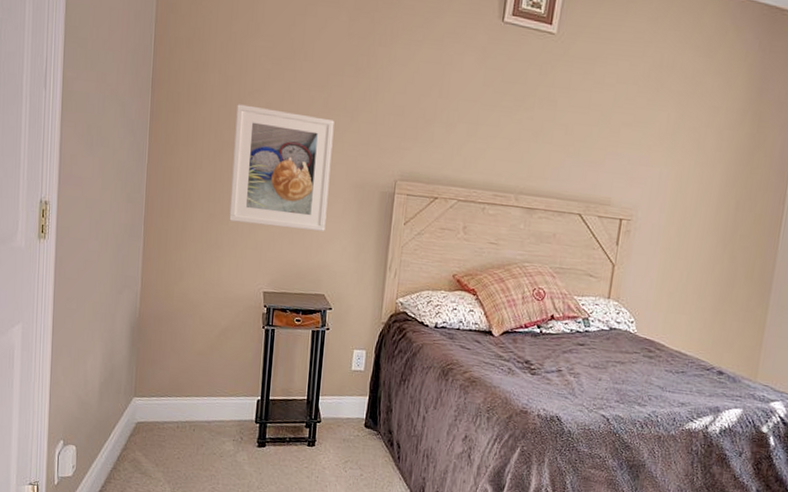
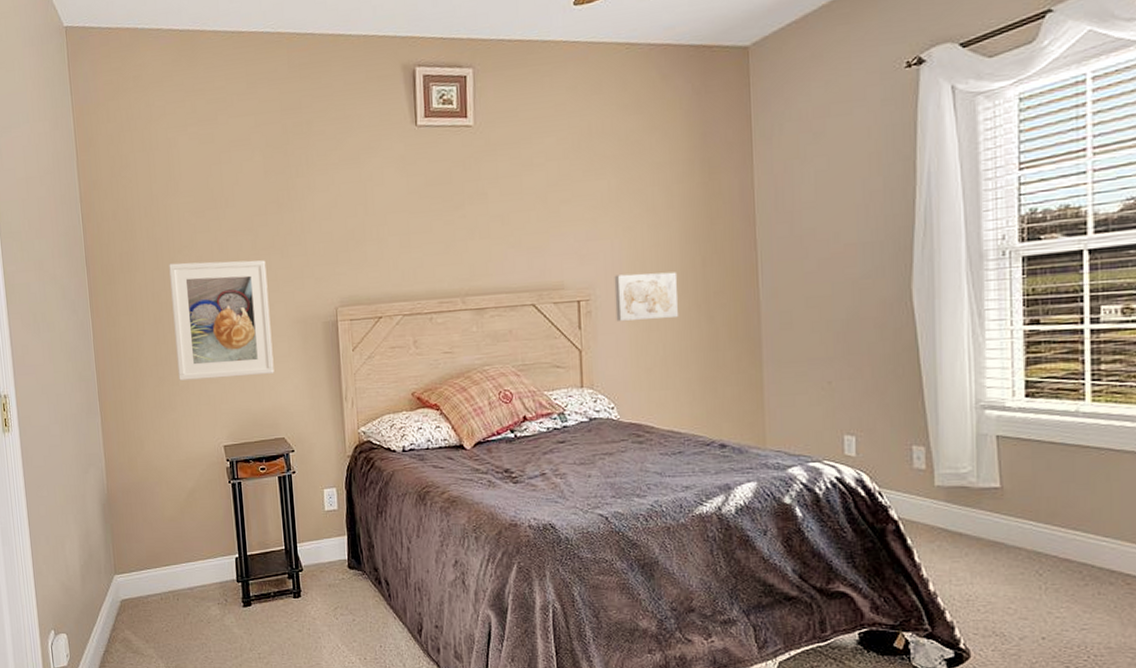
wall art: none [651,202,713,252] -> present [614,272,679,321]

